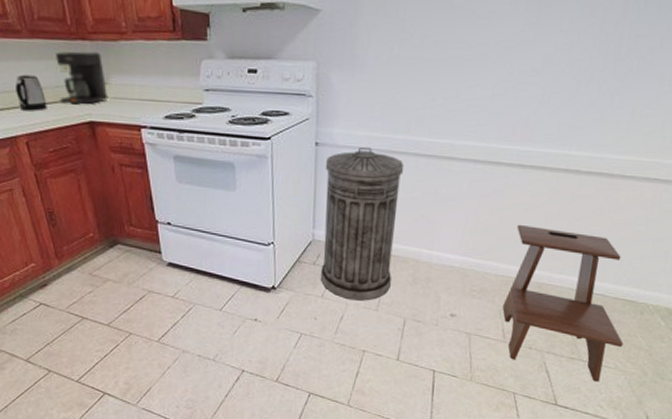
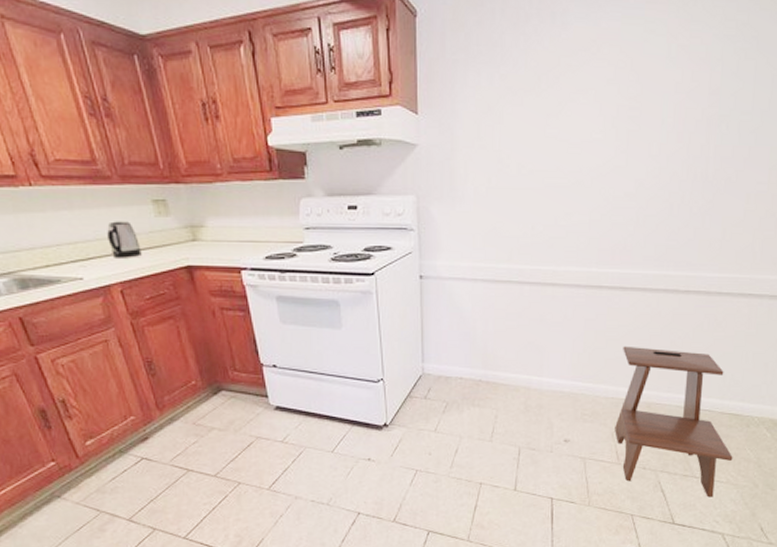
coffee maker: present [56,51,109,105] -> none [149,195,206,249]
trash can: present [320,146,404,301] -> none [430,277,509,433]

